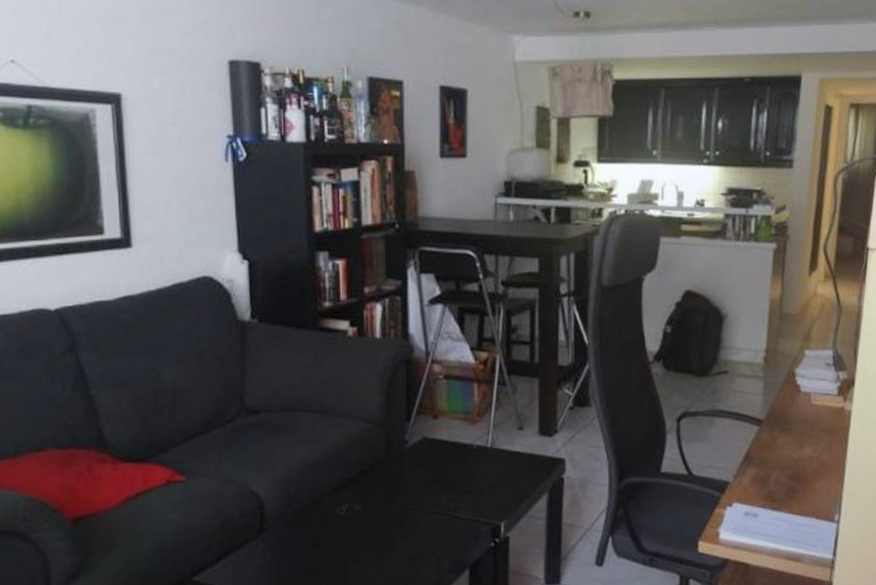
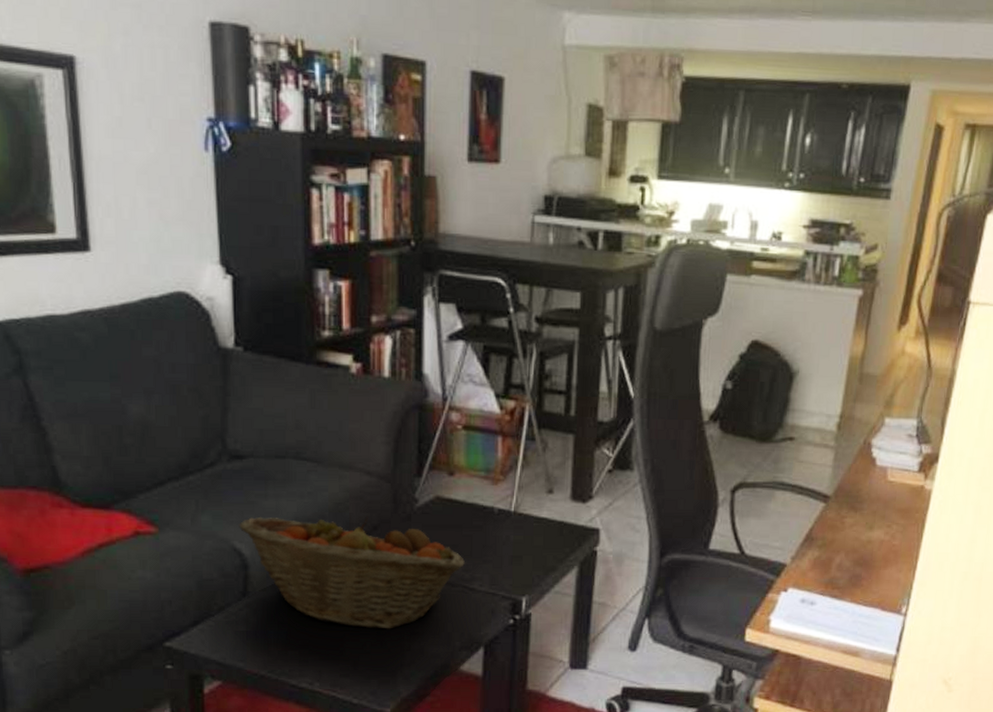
fruit basket: none [256,457,451,557] -> present [239,516,466,629]

